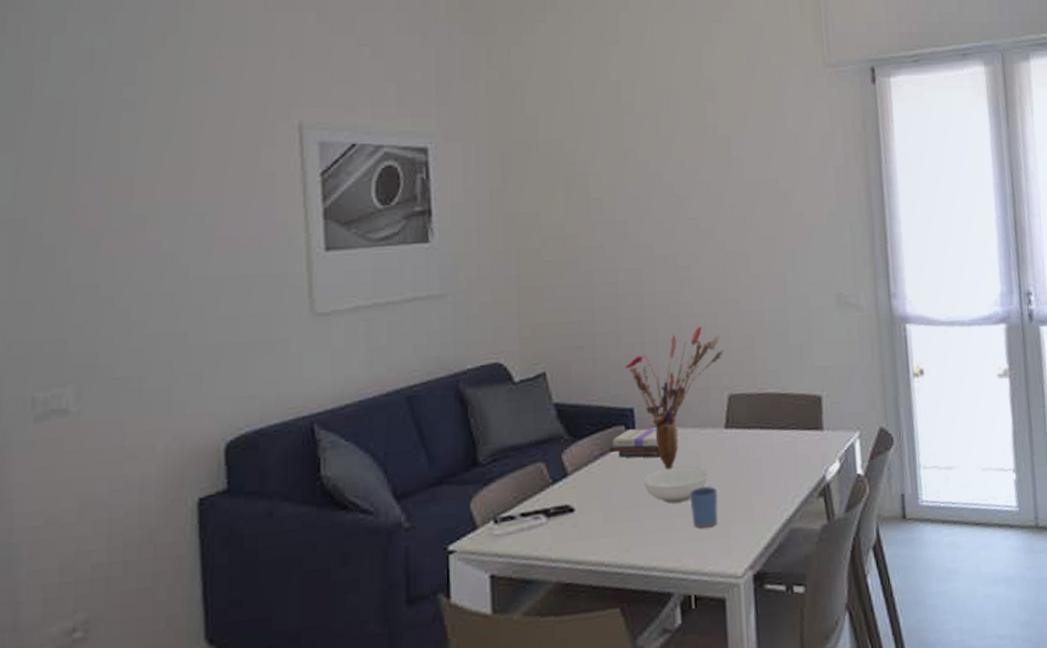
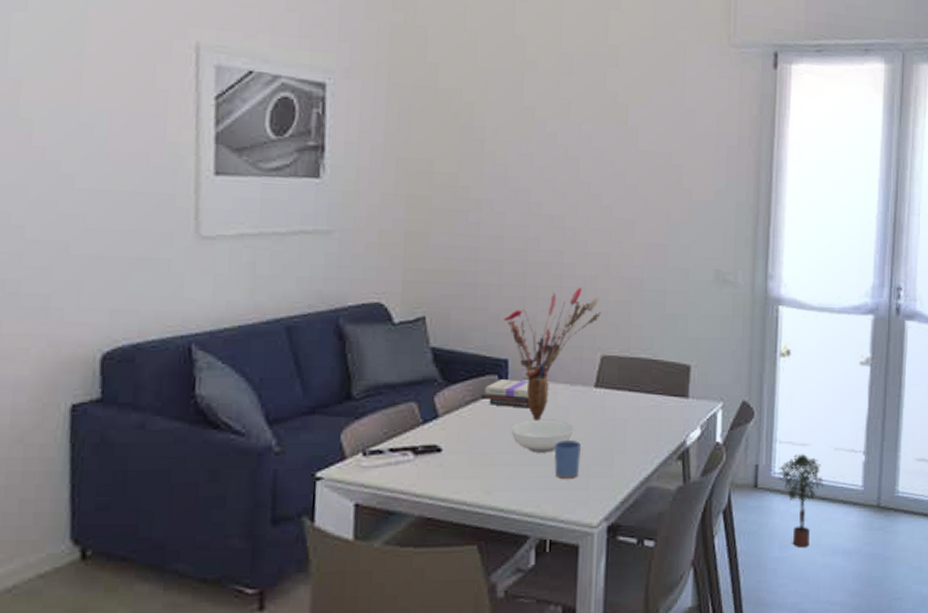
potted tree: none [926,478,976,579] -> present [778,454,824,547]

